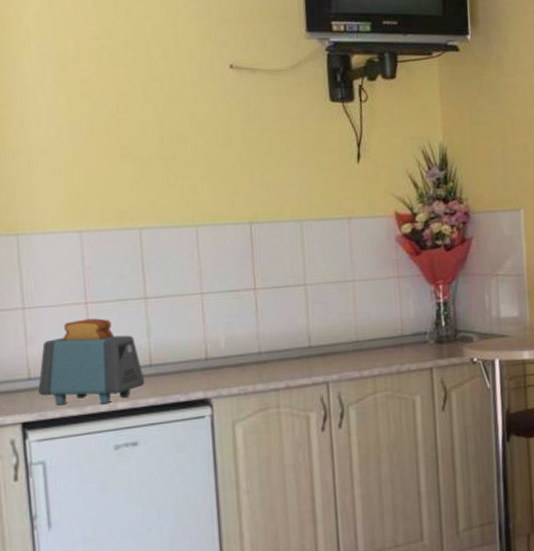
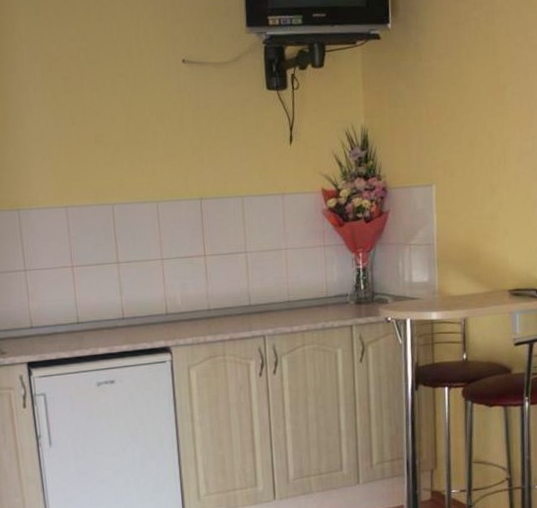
toaster: present [38,318,145,405] -> none [38,279,119,350]

